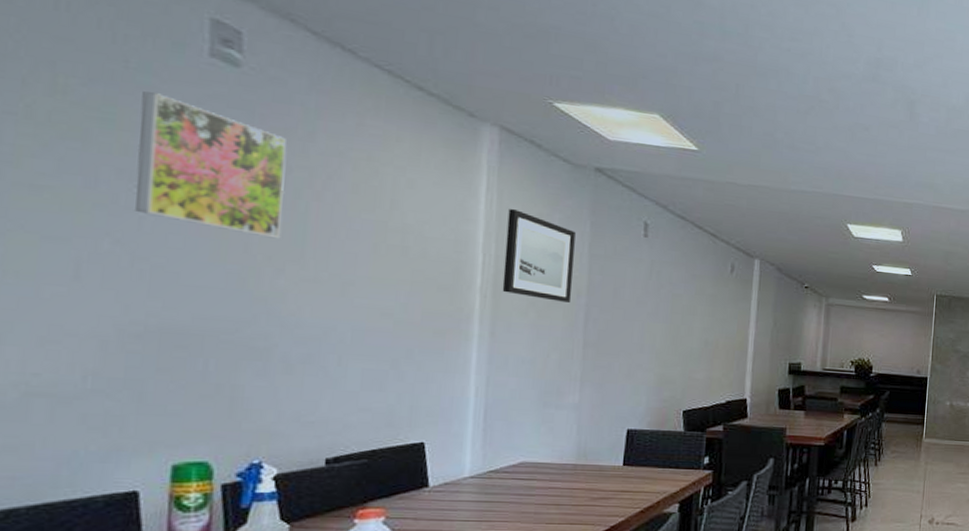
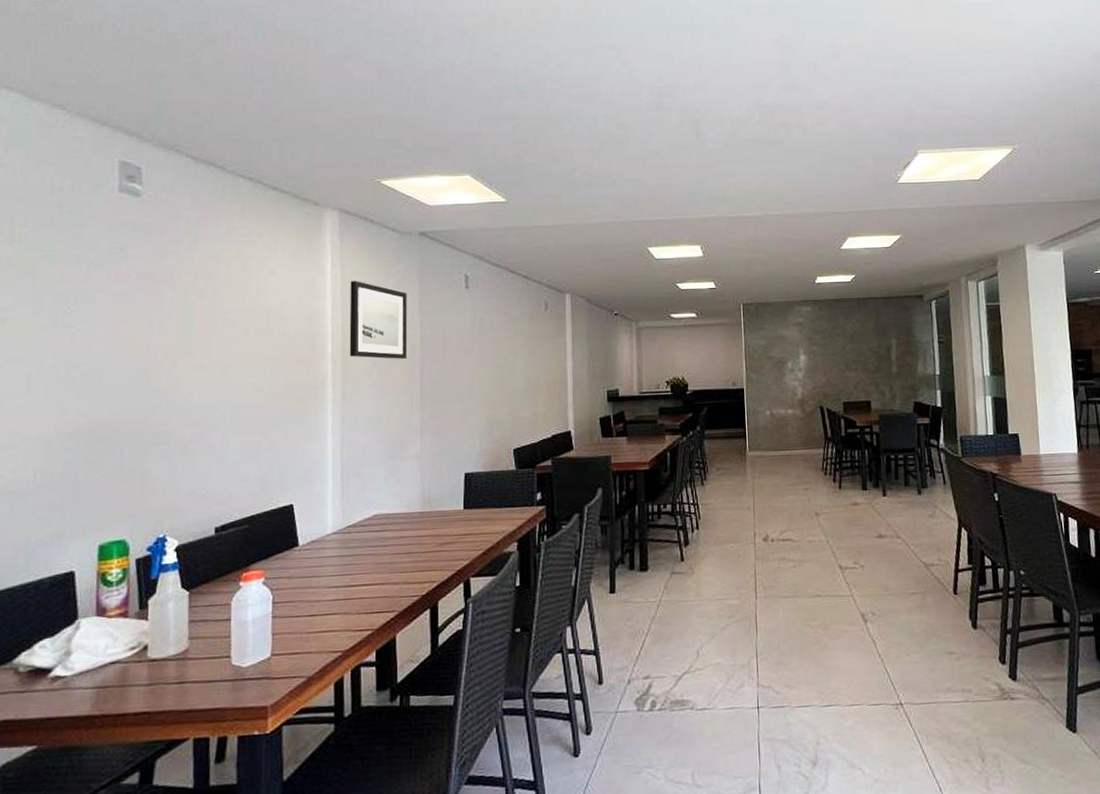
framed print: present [135,91,287,239] -> none [69,229,177,336]

